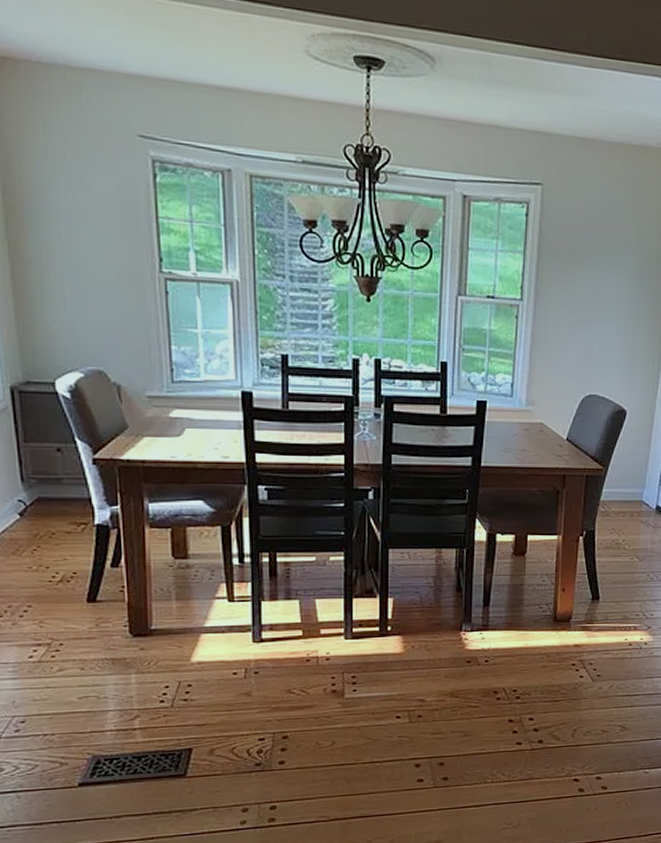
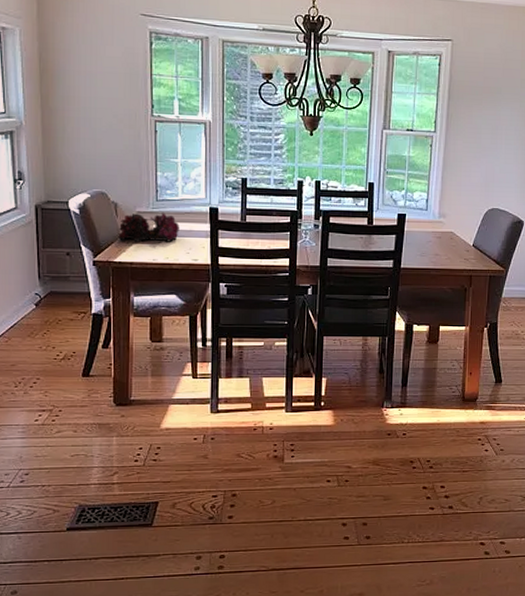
flower arrangement: none [123,396,204,436] -> present [118,212,179,243]

